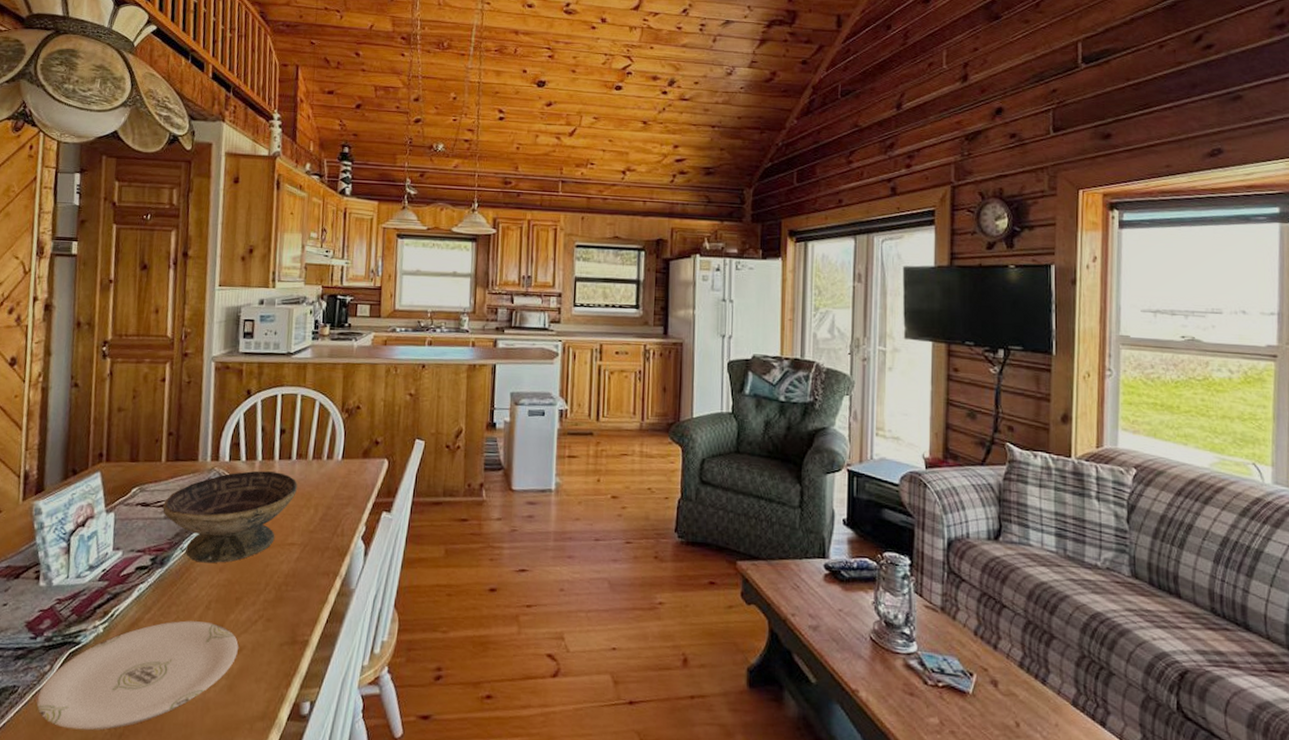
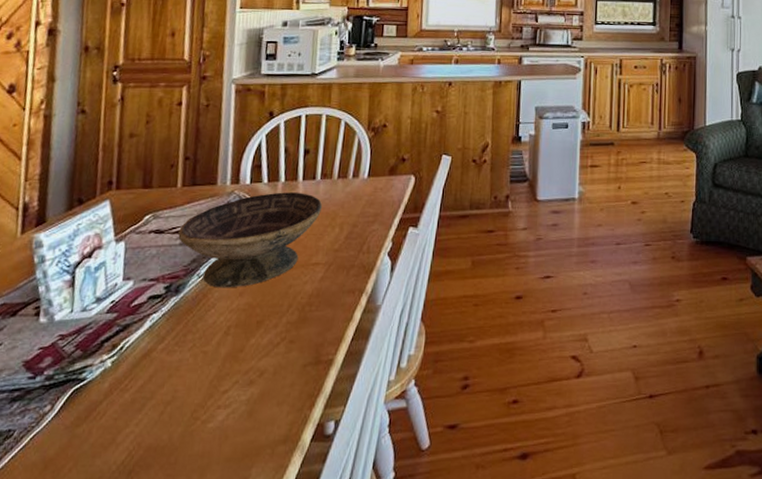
plate: present [37,620,239,730] -> none [35,348,259,470]

